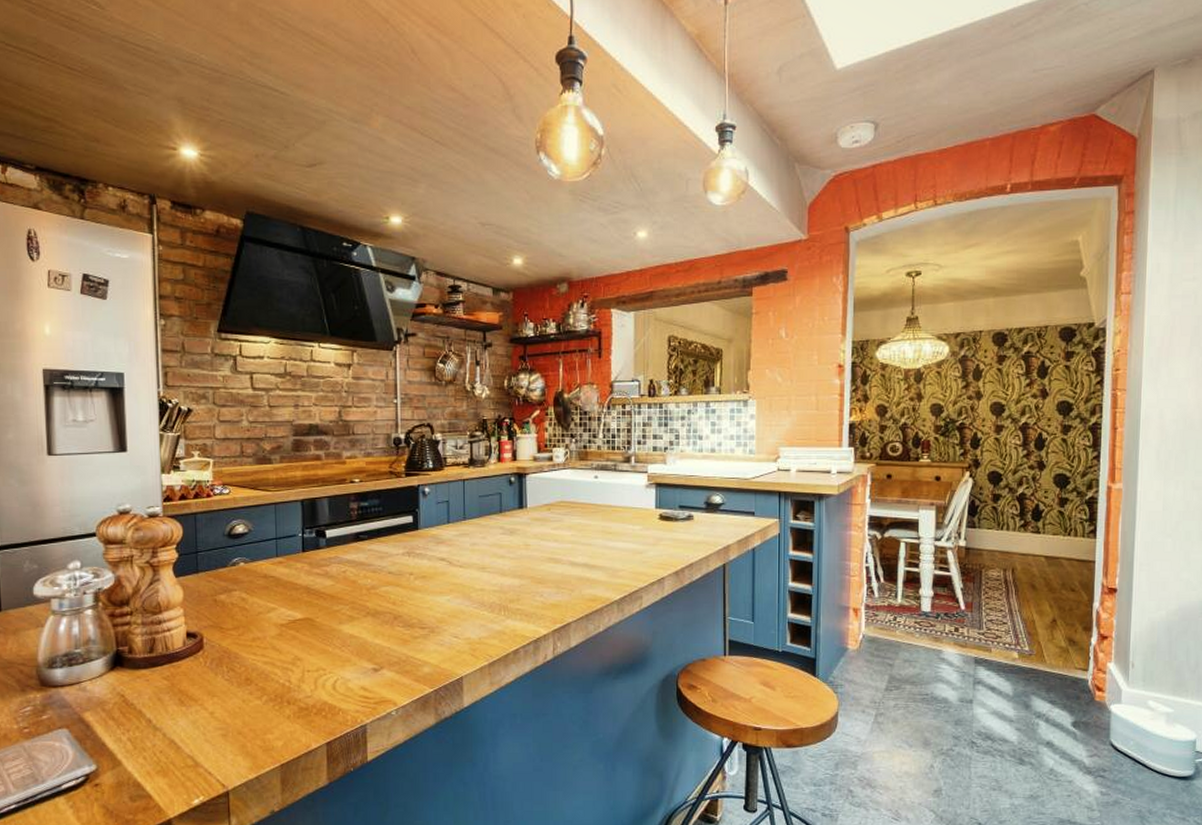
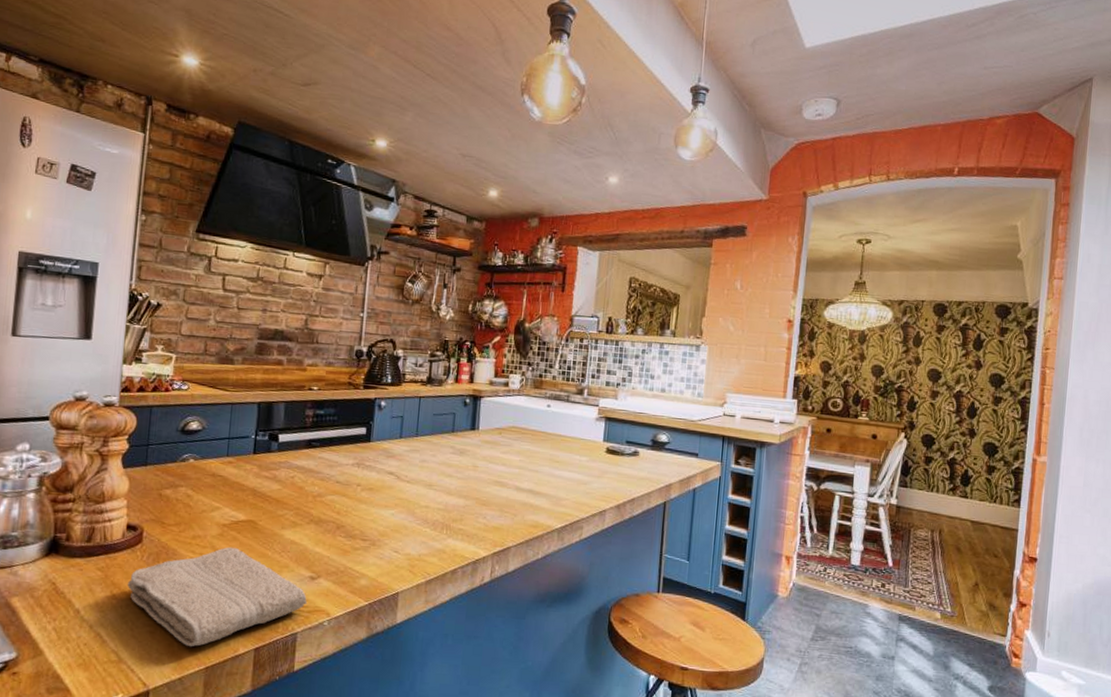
washcloth: none [194,646,372,747] -> present [127,547,307,647]

